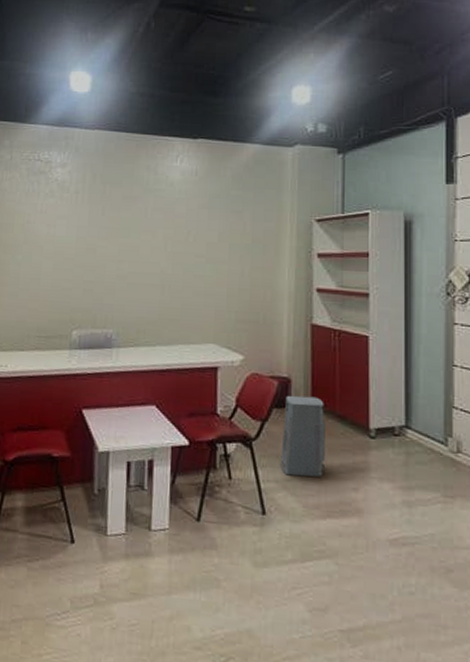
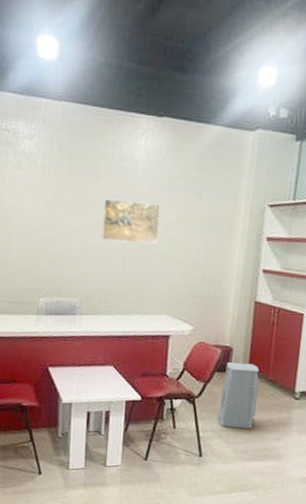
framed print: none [137,223,200,267] -> present [101,199,161,244]

